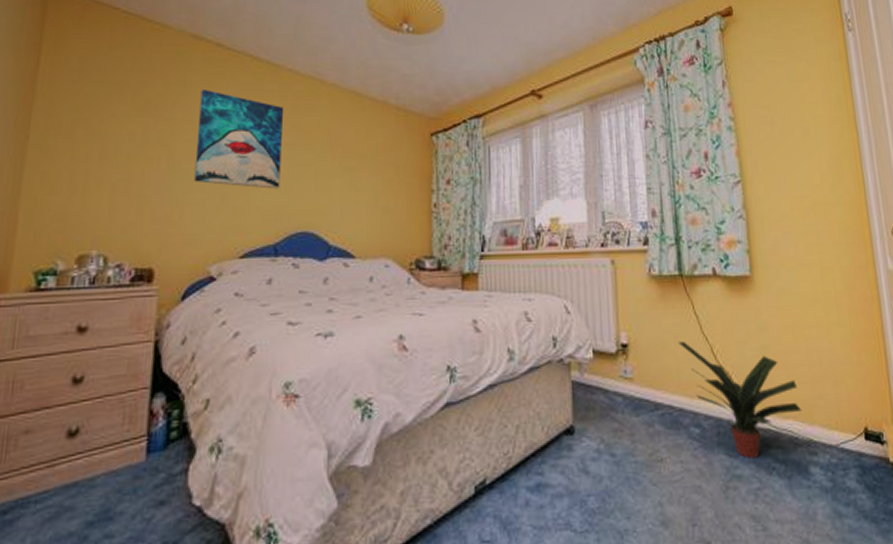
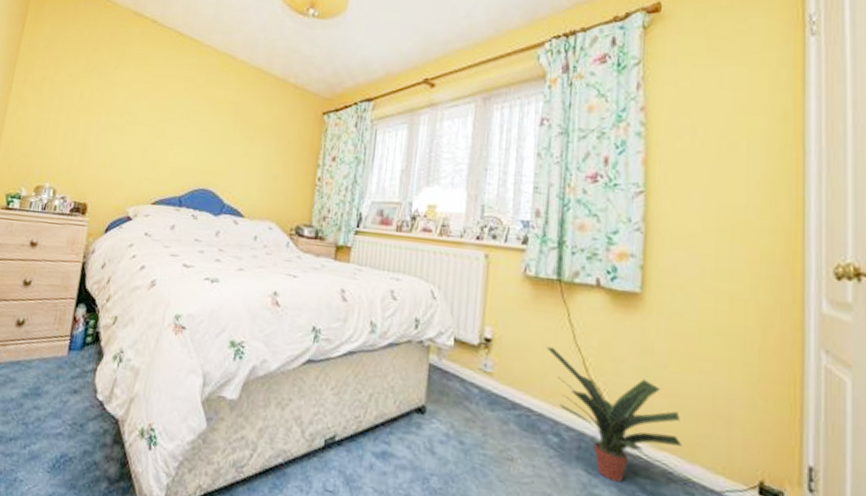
wall art: present [194,90,284,189] -> none [123,59,200,150]

